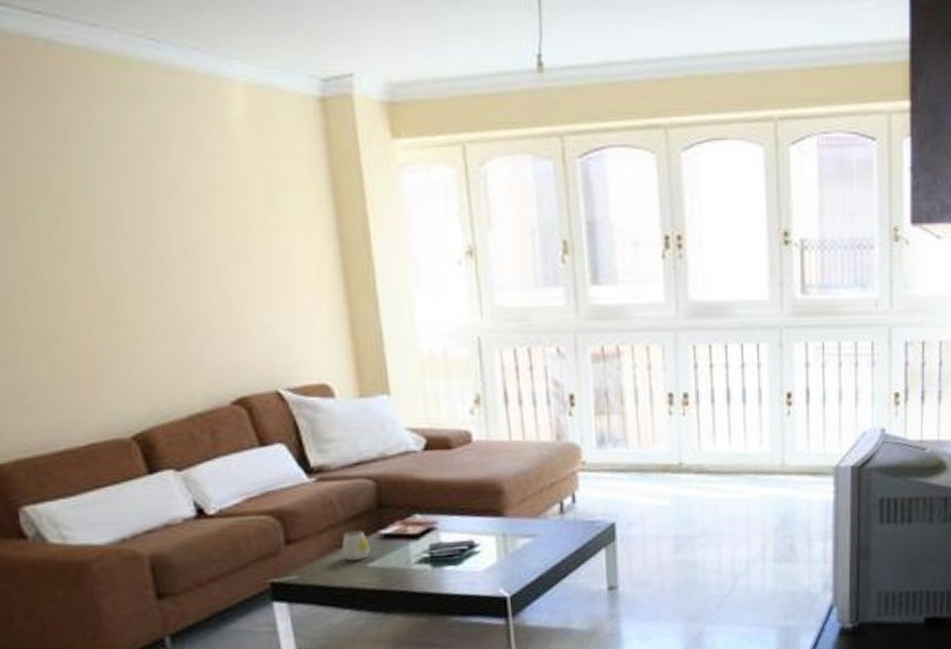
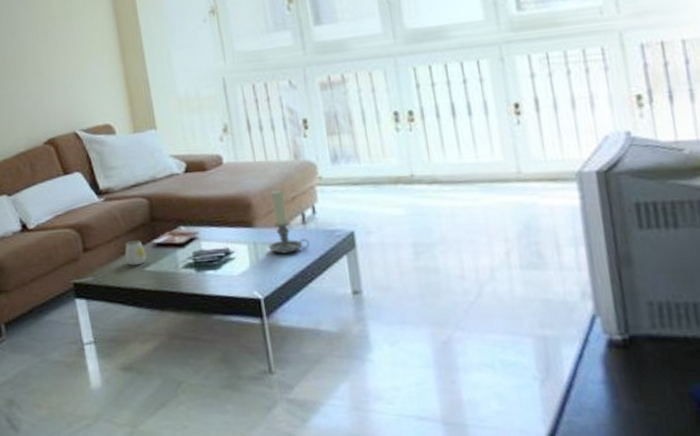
candle holder: none [519,474,567,547] -> present [268,189,310,254]

